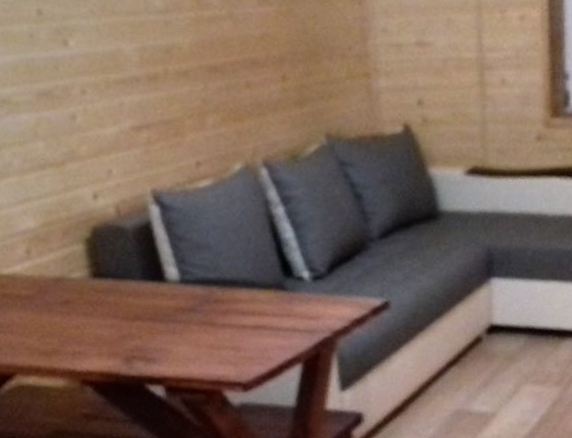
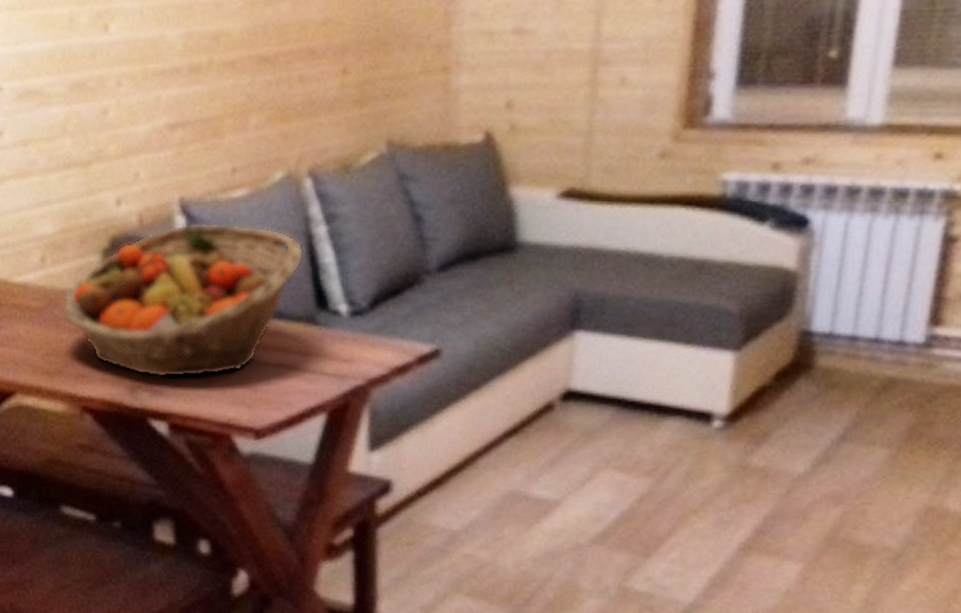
fruit basket: none [52,210,268,348] -> present [62,222,304,378]

